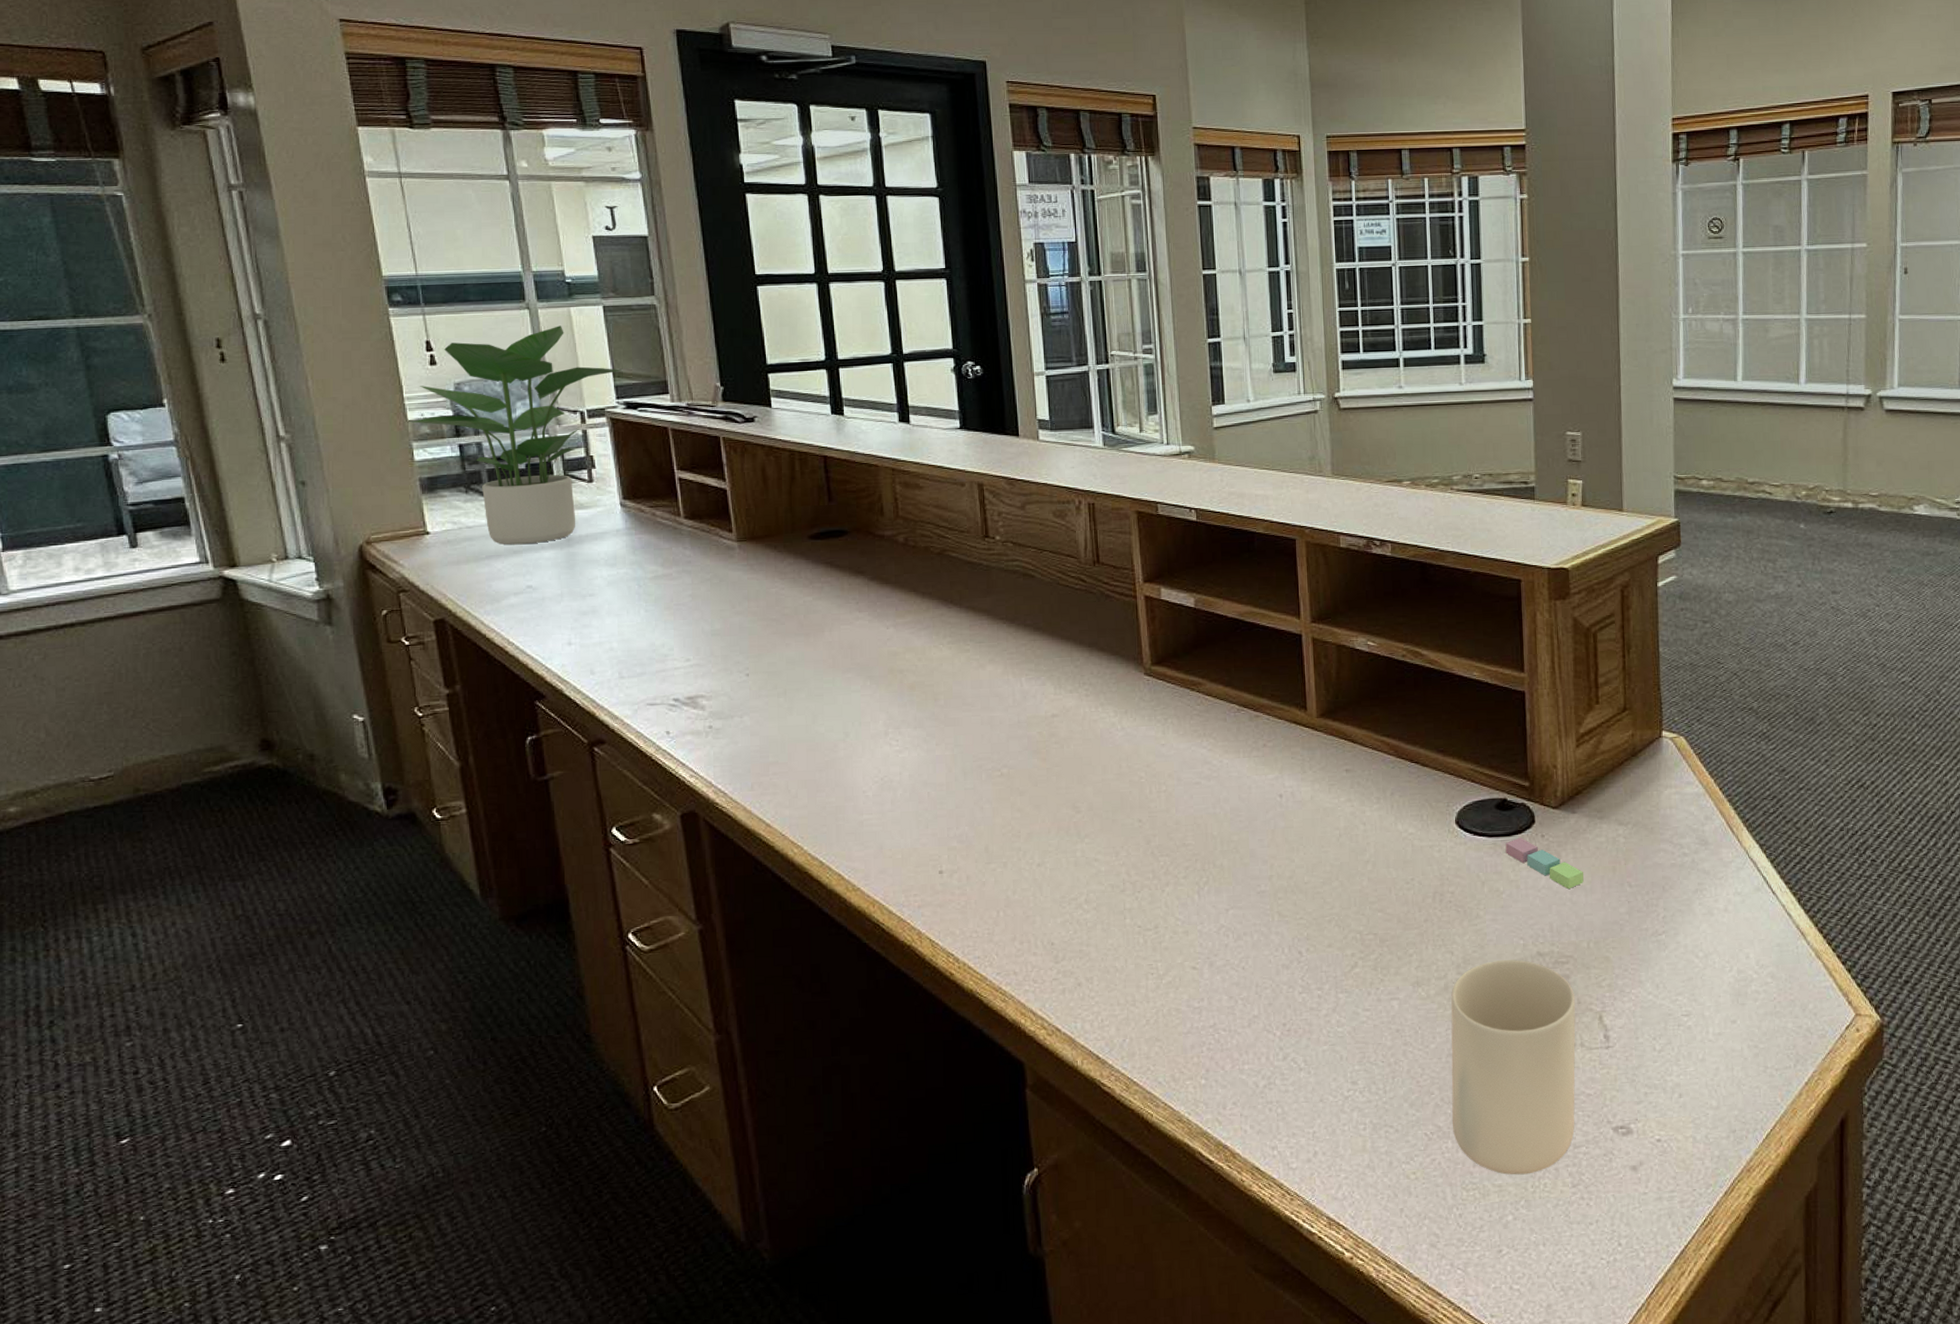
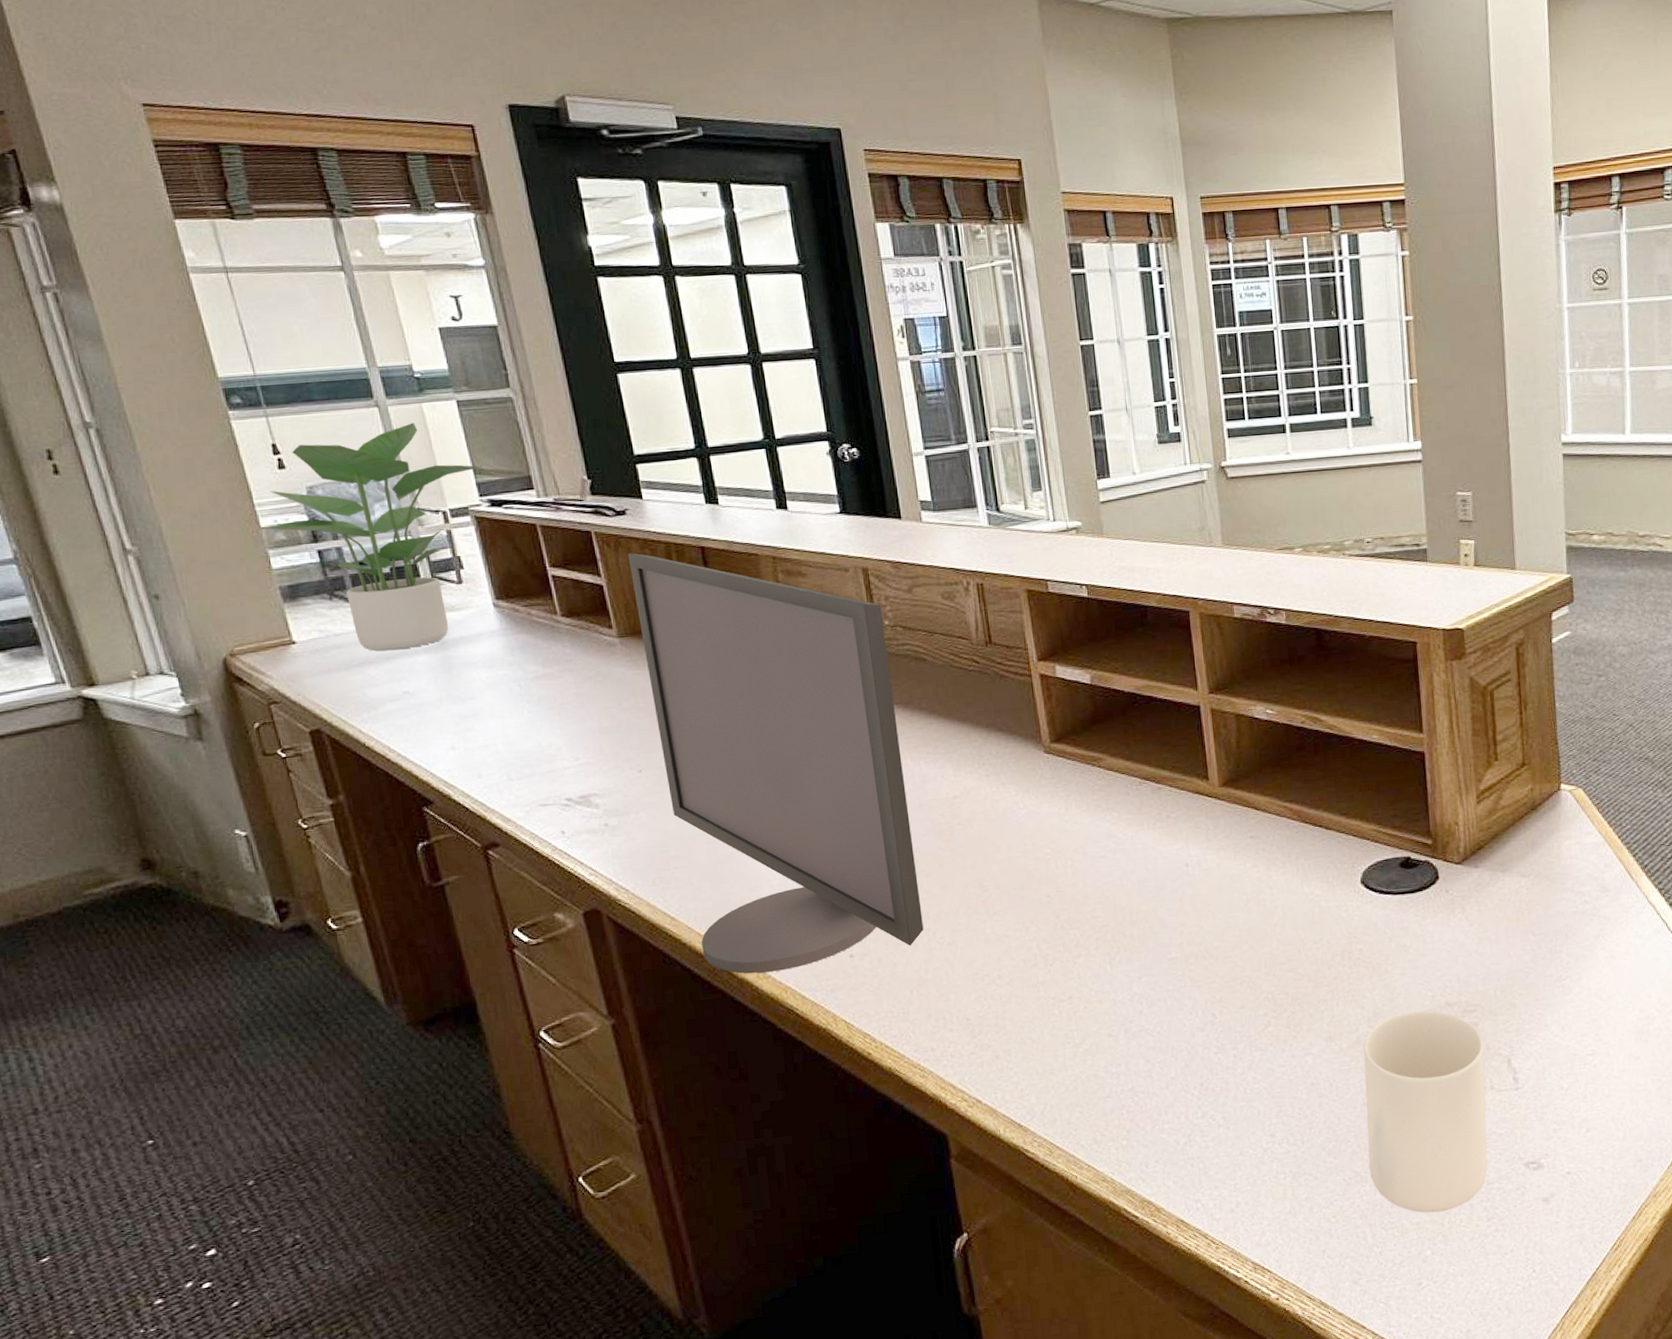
computer monitor: none [753,459,1014,885] -> present [628,553,924,974]
sticky notes: present [1505,838,1584,890] -> none [1410,894,1489,941]

